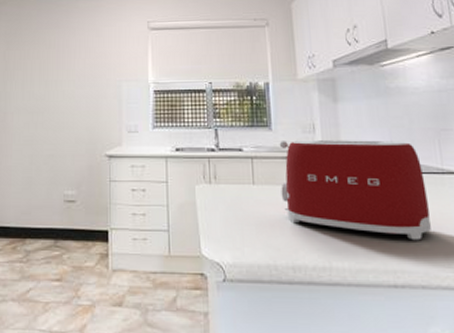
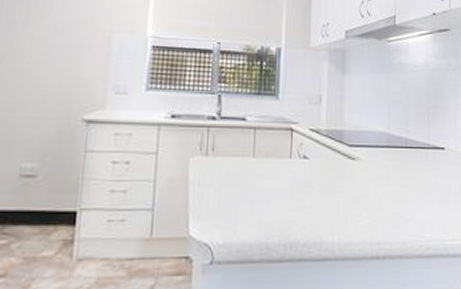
toaster: present [279,140,432,241] -> none [281,111,414,213]

